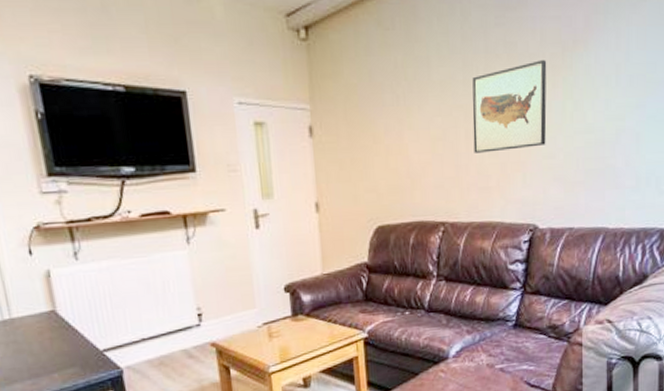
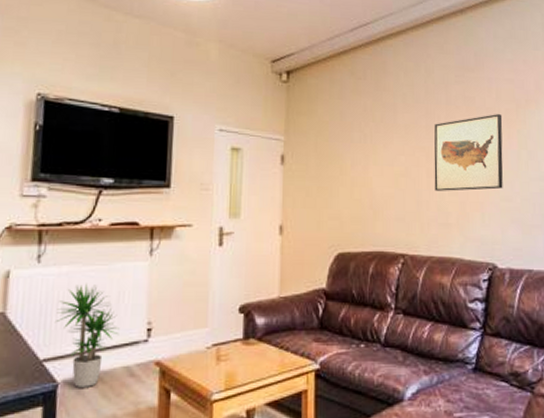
potted plant: none [105,276,172,372] -> present [56,283,120,387]

